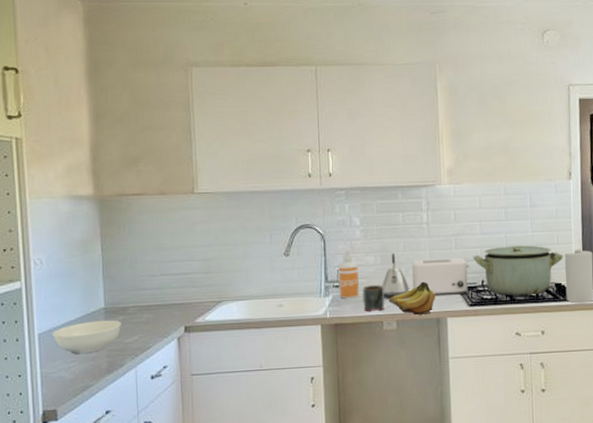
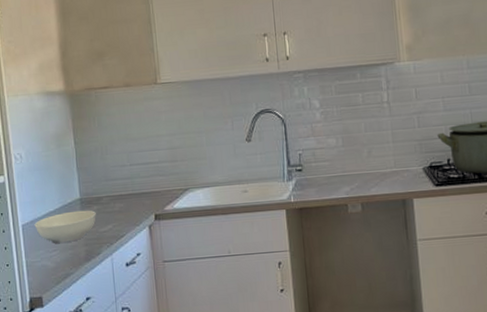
soap dispenser: present [338,249,360,299] -> none [300,132,323,183]
mug: present [362,285,385,311] -> none [325,167,349,195]
kettle: present [382,252,409,300] -> none [344,134,373,183]
fruit: present [389,281,436,315] -> none [352,162,401,197]
toaster: present [412,257,470,297] -> none [374,135,434,177]

